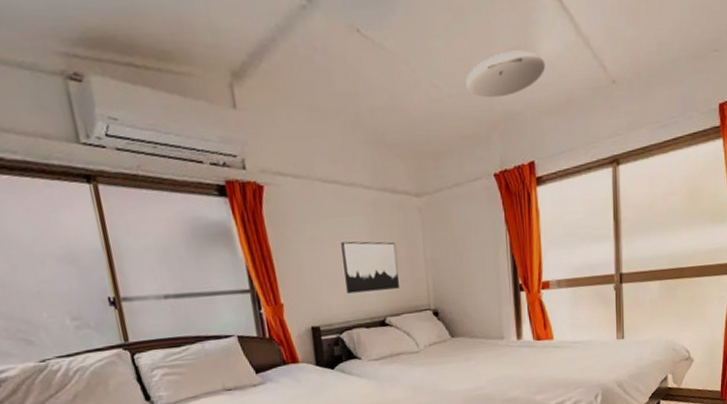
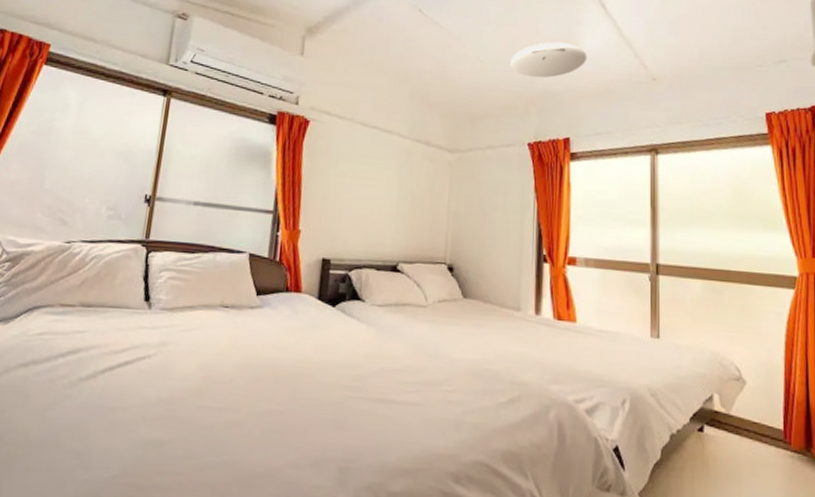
wall art: present [341,241,400,294] -> none [363,181,422,236]

